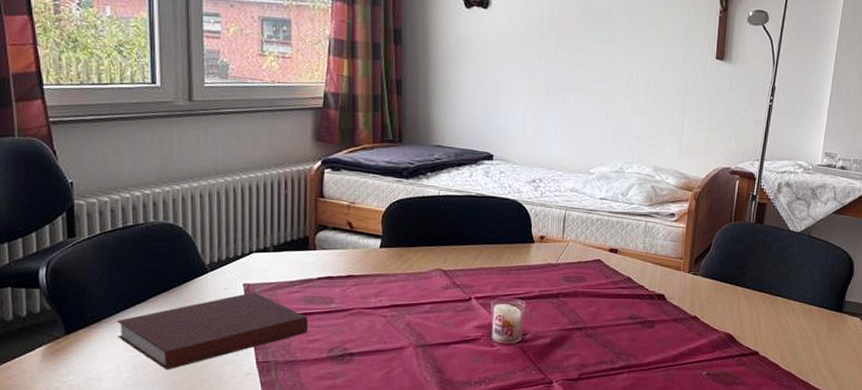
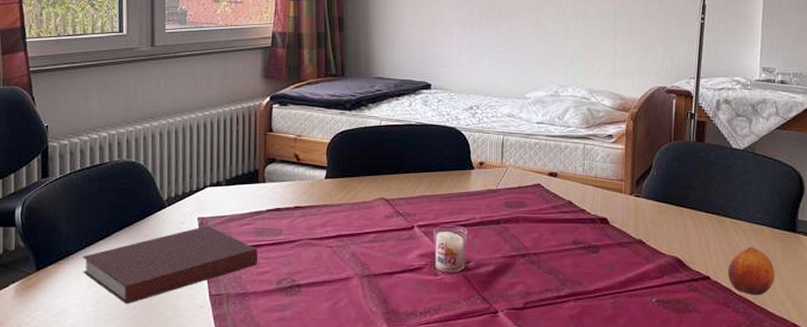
fruit: none [775,324,820,371] -> present [727,246,775,296]

